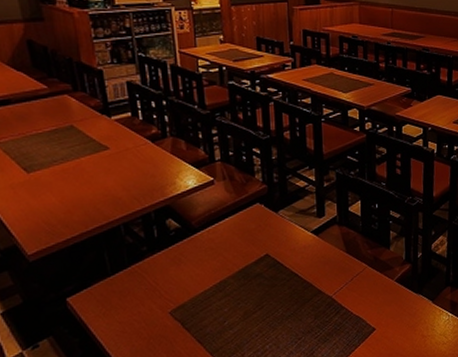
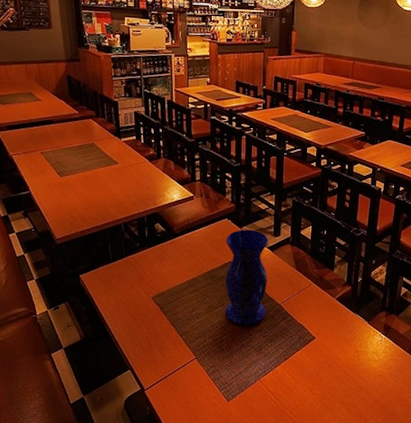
vase: none [259,212,316,329] -> present [225,229,269,325]

